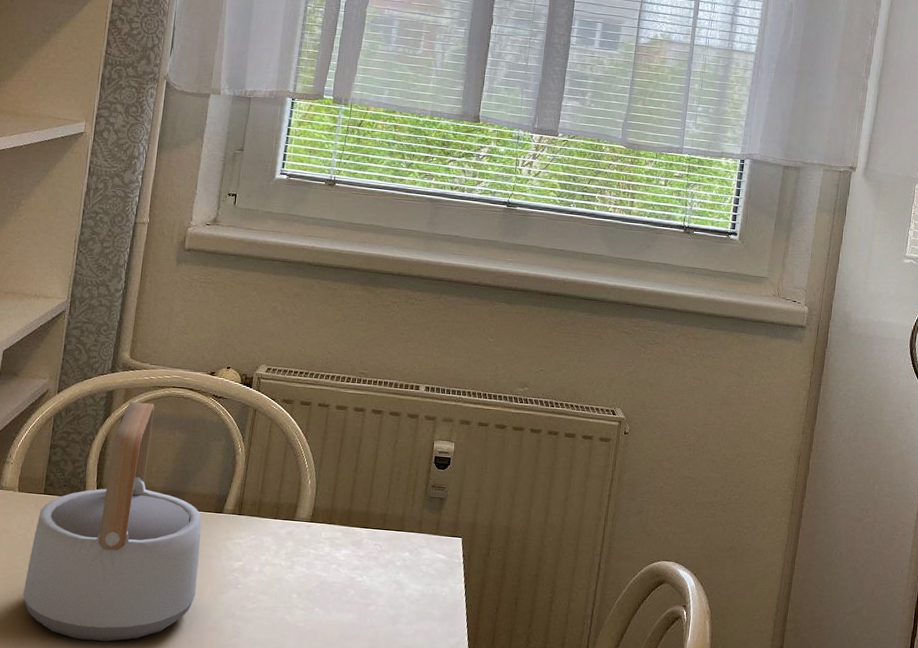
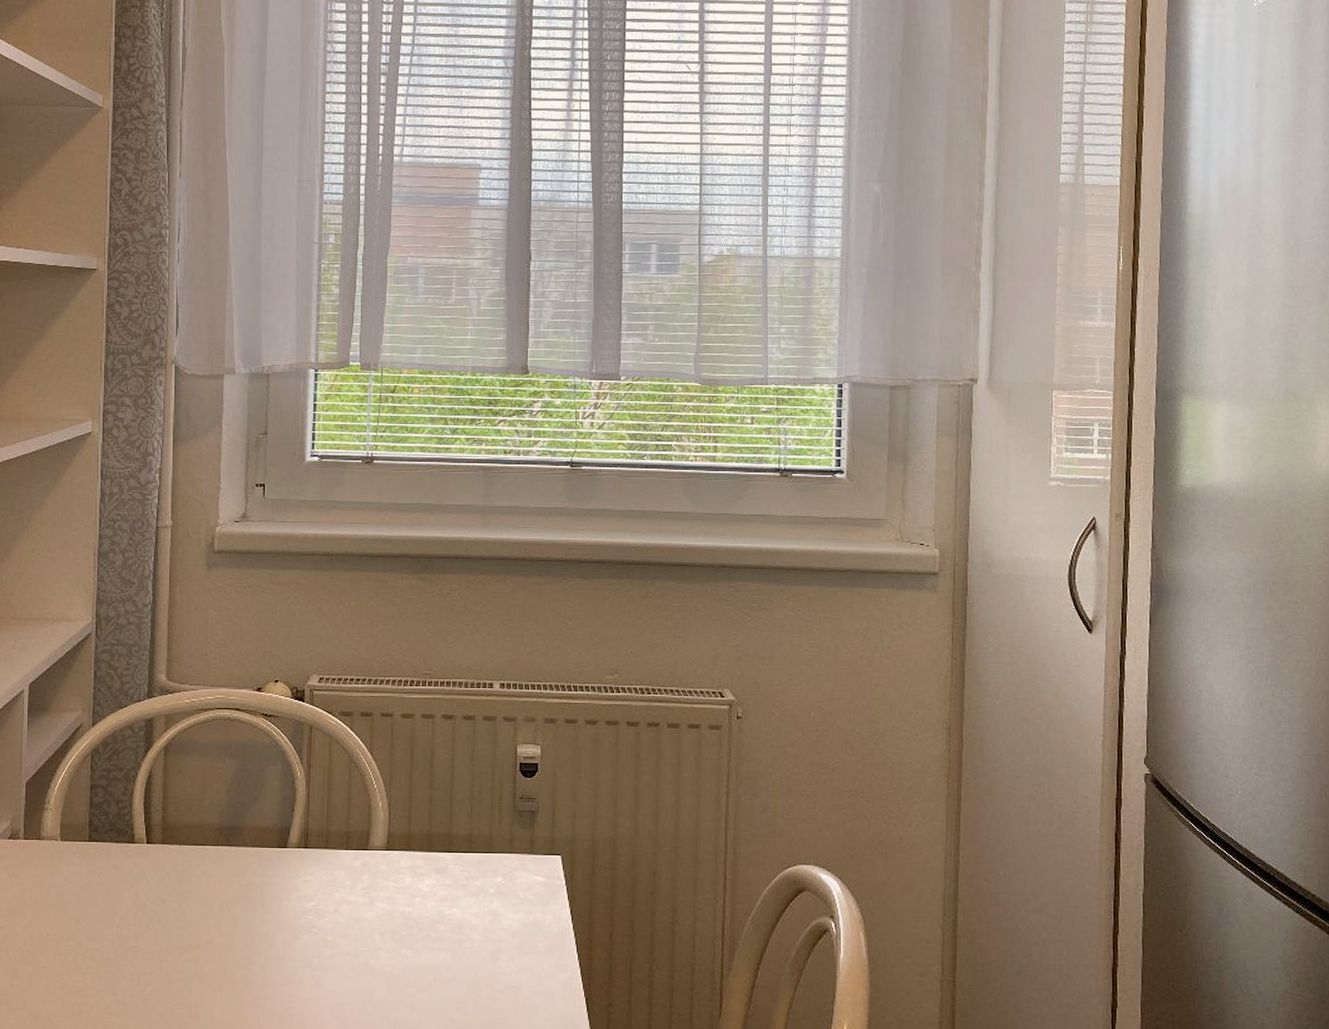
teapot: present [23,401,202,641] -> none [78,728,267,1003]

